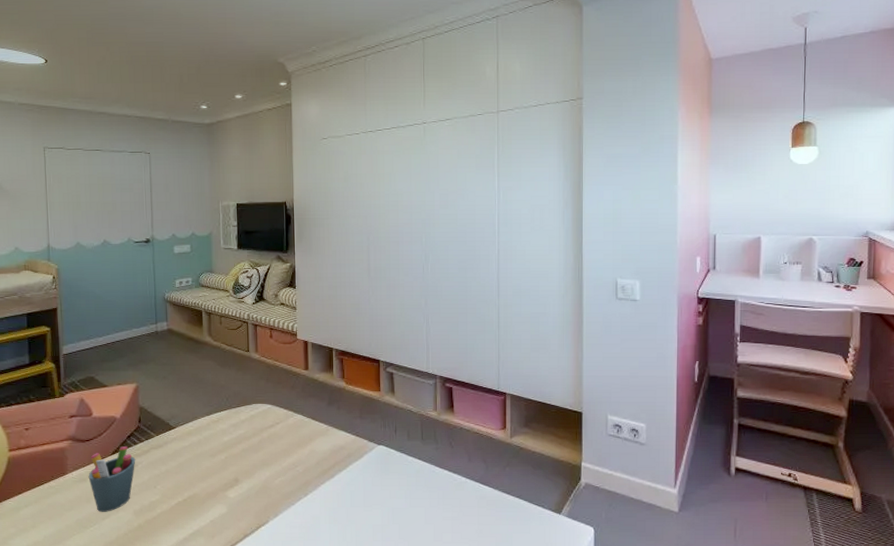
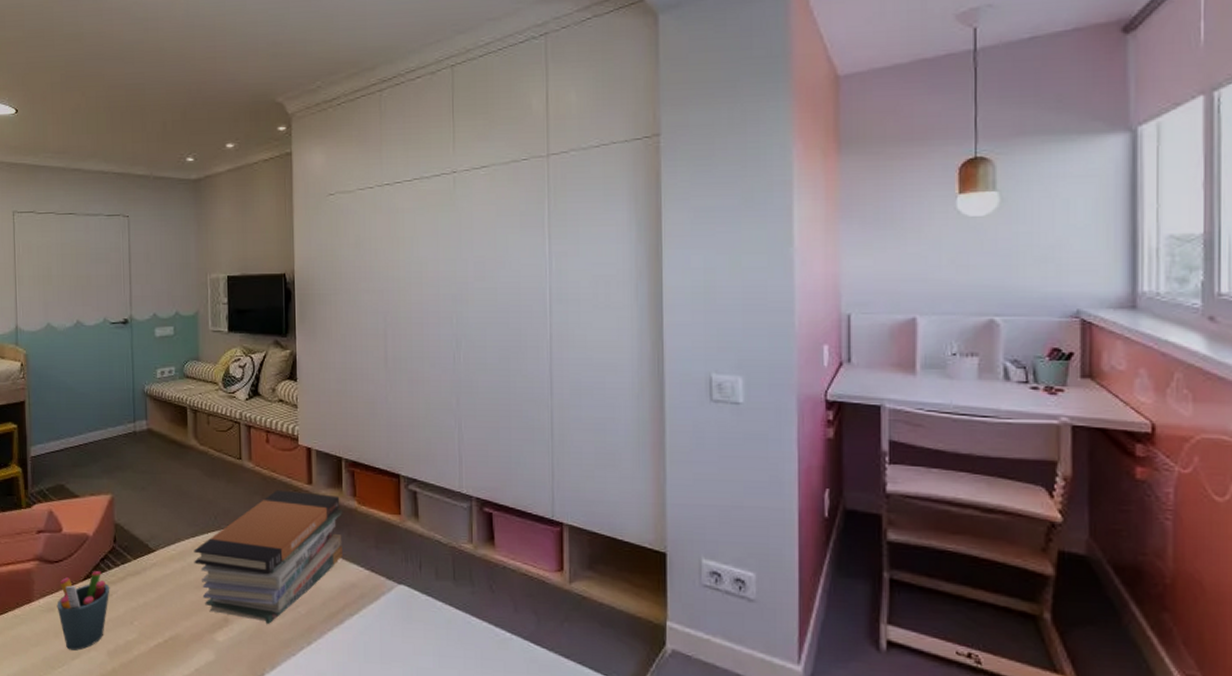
book stack: none [208,375,334,481] -> present [193,489,343,624]

